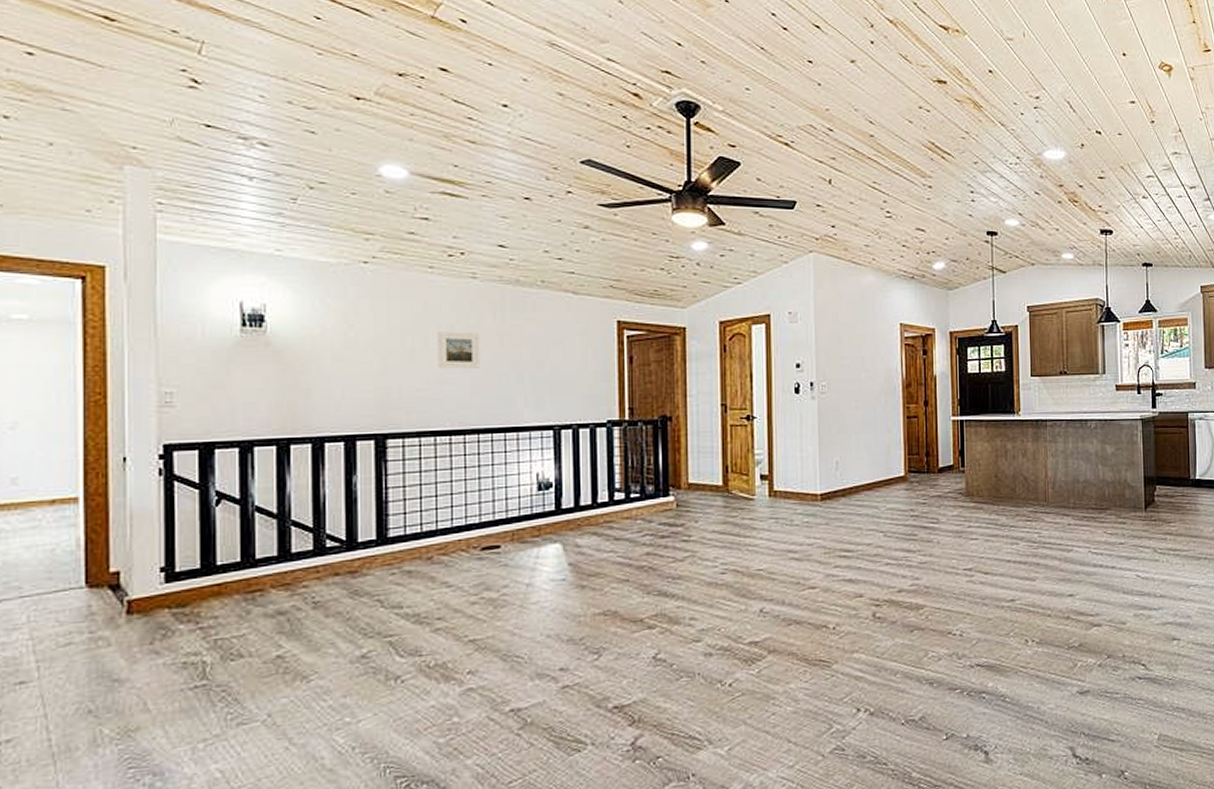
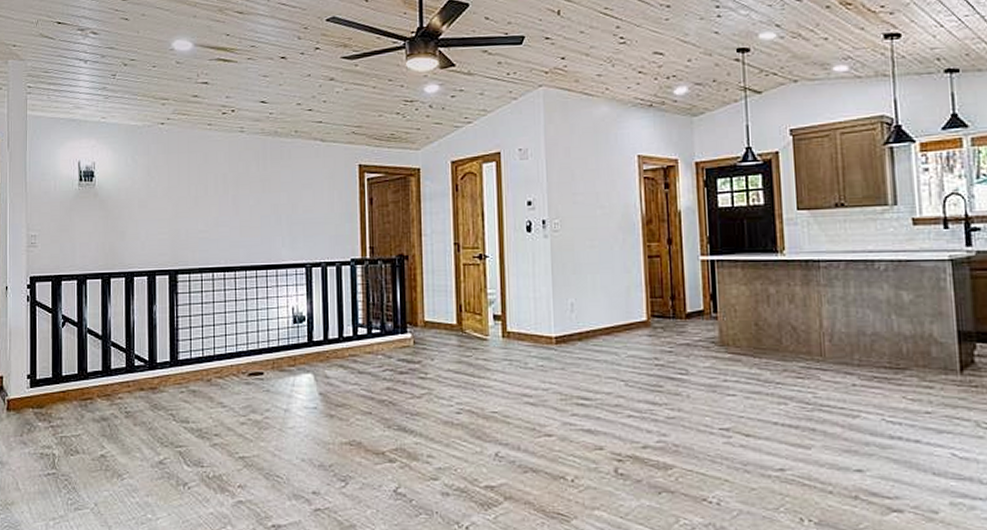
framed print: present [438,331,480,369] -> none [215,180,247,213]

